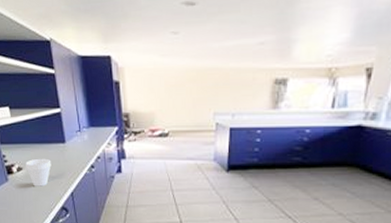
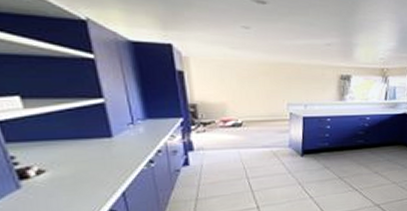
cup: present [25,158,52,187] -> none [50,156,92,191]

